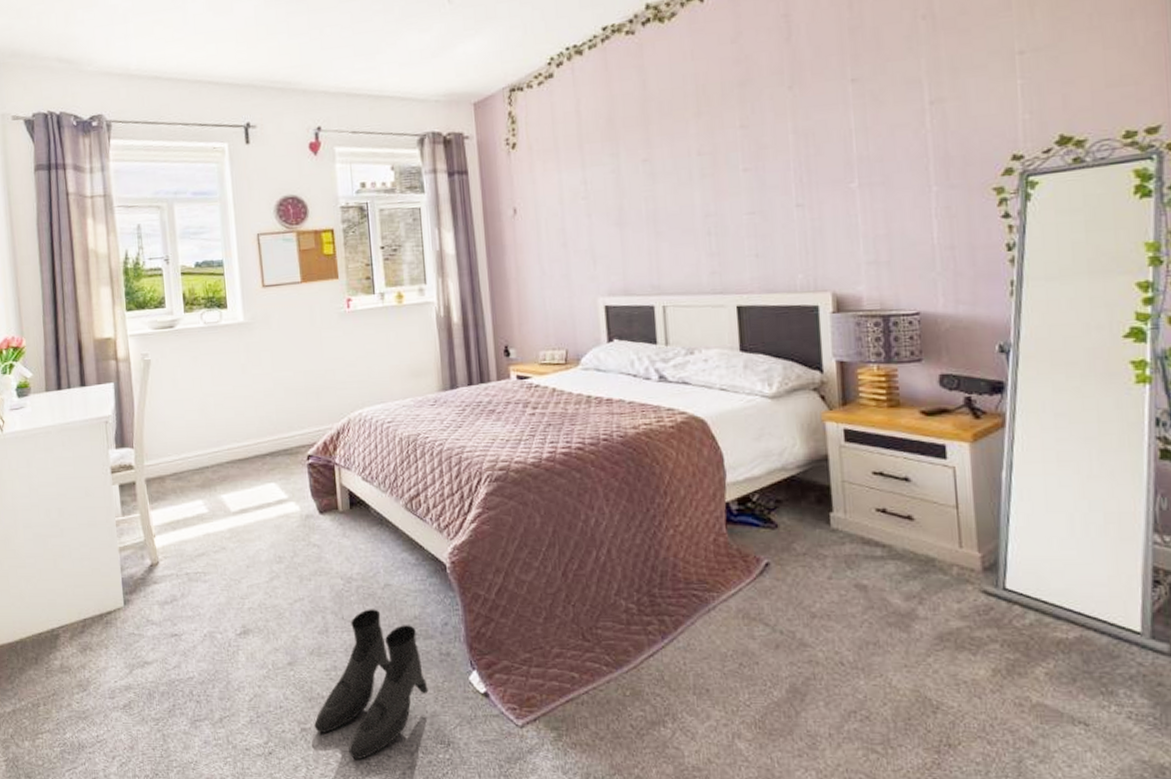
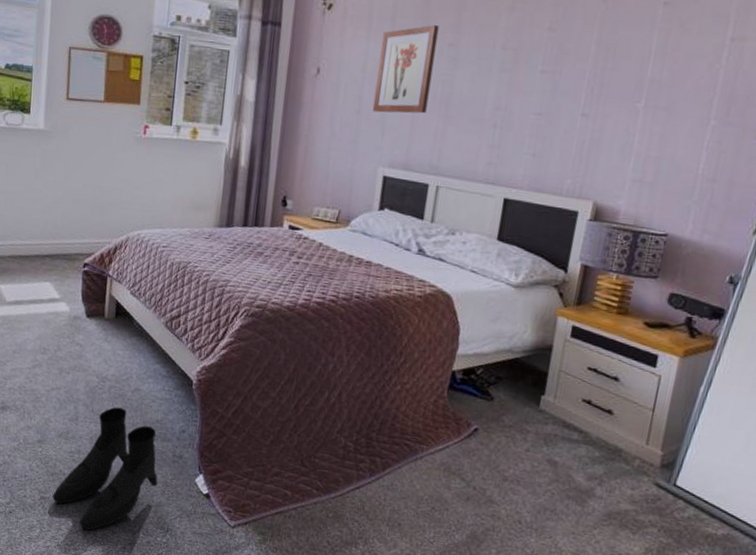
wall art: none [572,144,635,242] -> present [372,25,439,114]

